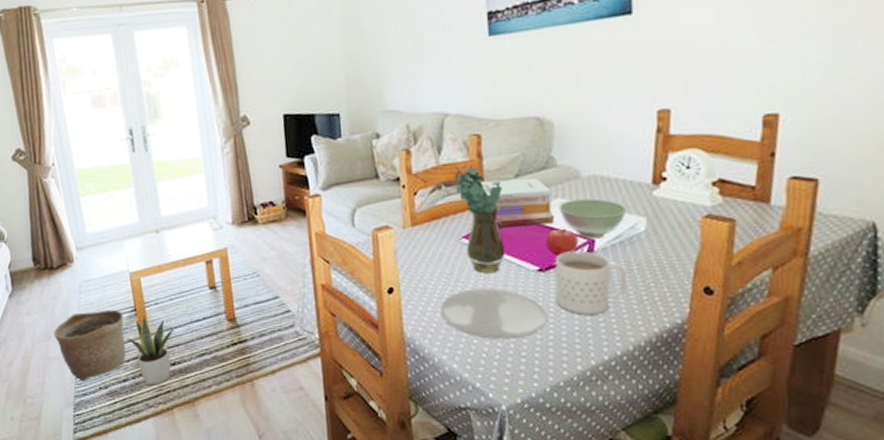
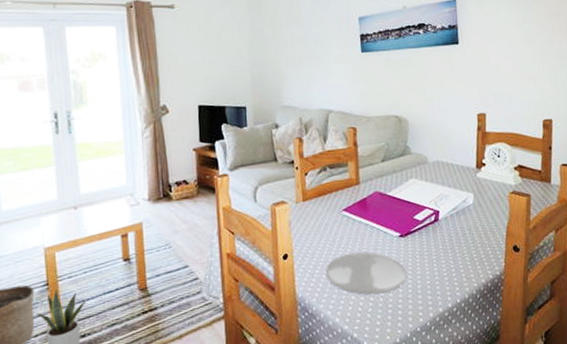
vase: present [454,165,506,274] -> none [336,152,375,240]
books: present [480,177,554,229] -> none [356,162,410,203]
fruit: present [546,228,578,256] -> none [405,202,428,224]
mug: present [555,251,627,314] -> none [411,220,462,271]
bowl: present [558,198,628,239] -> none [413,179,461,211]

